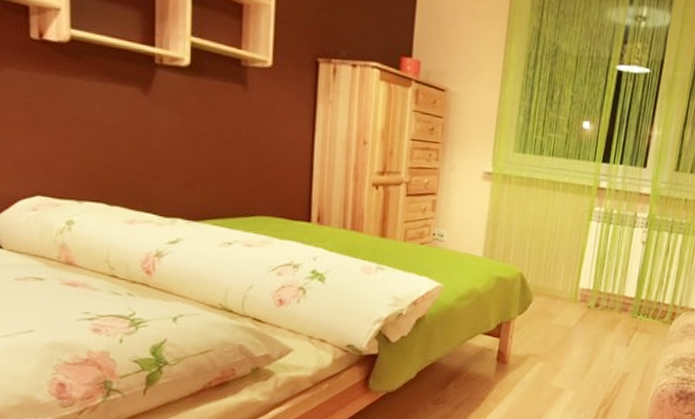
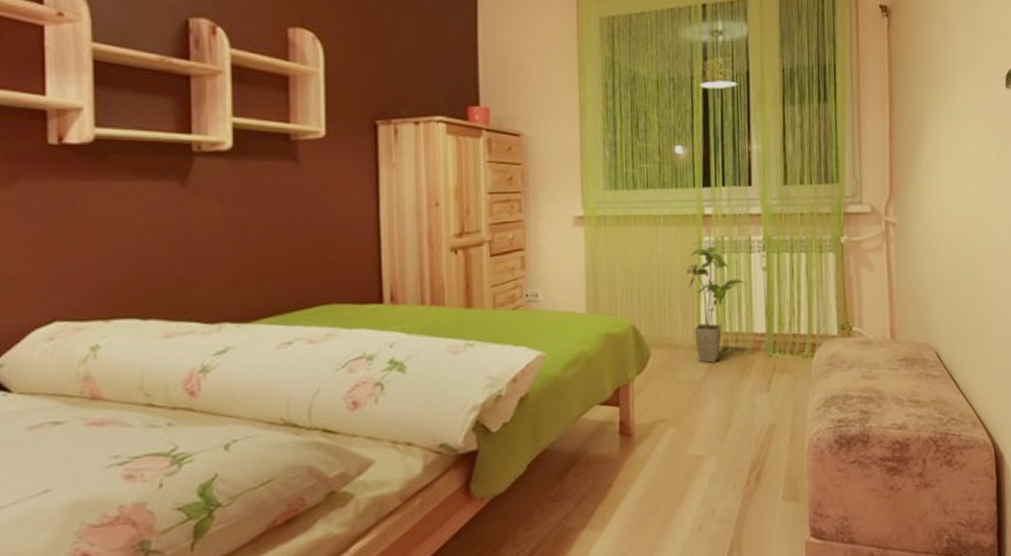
house plant: none [572,216,627,315] -> present [686,246,748,363]

